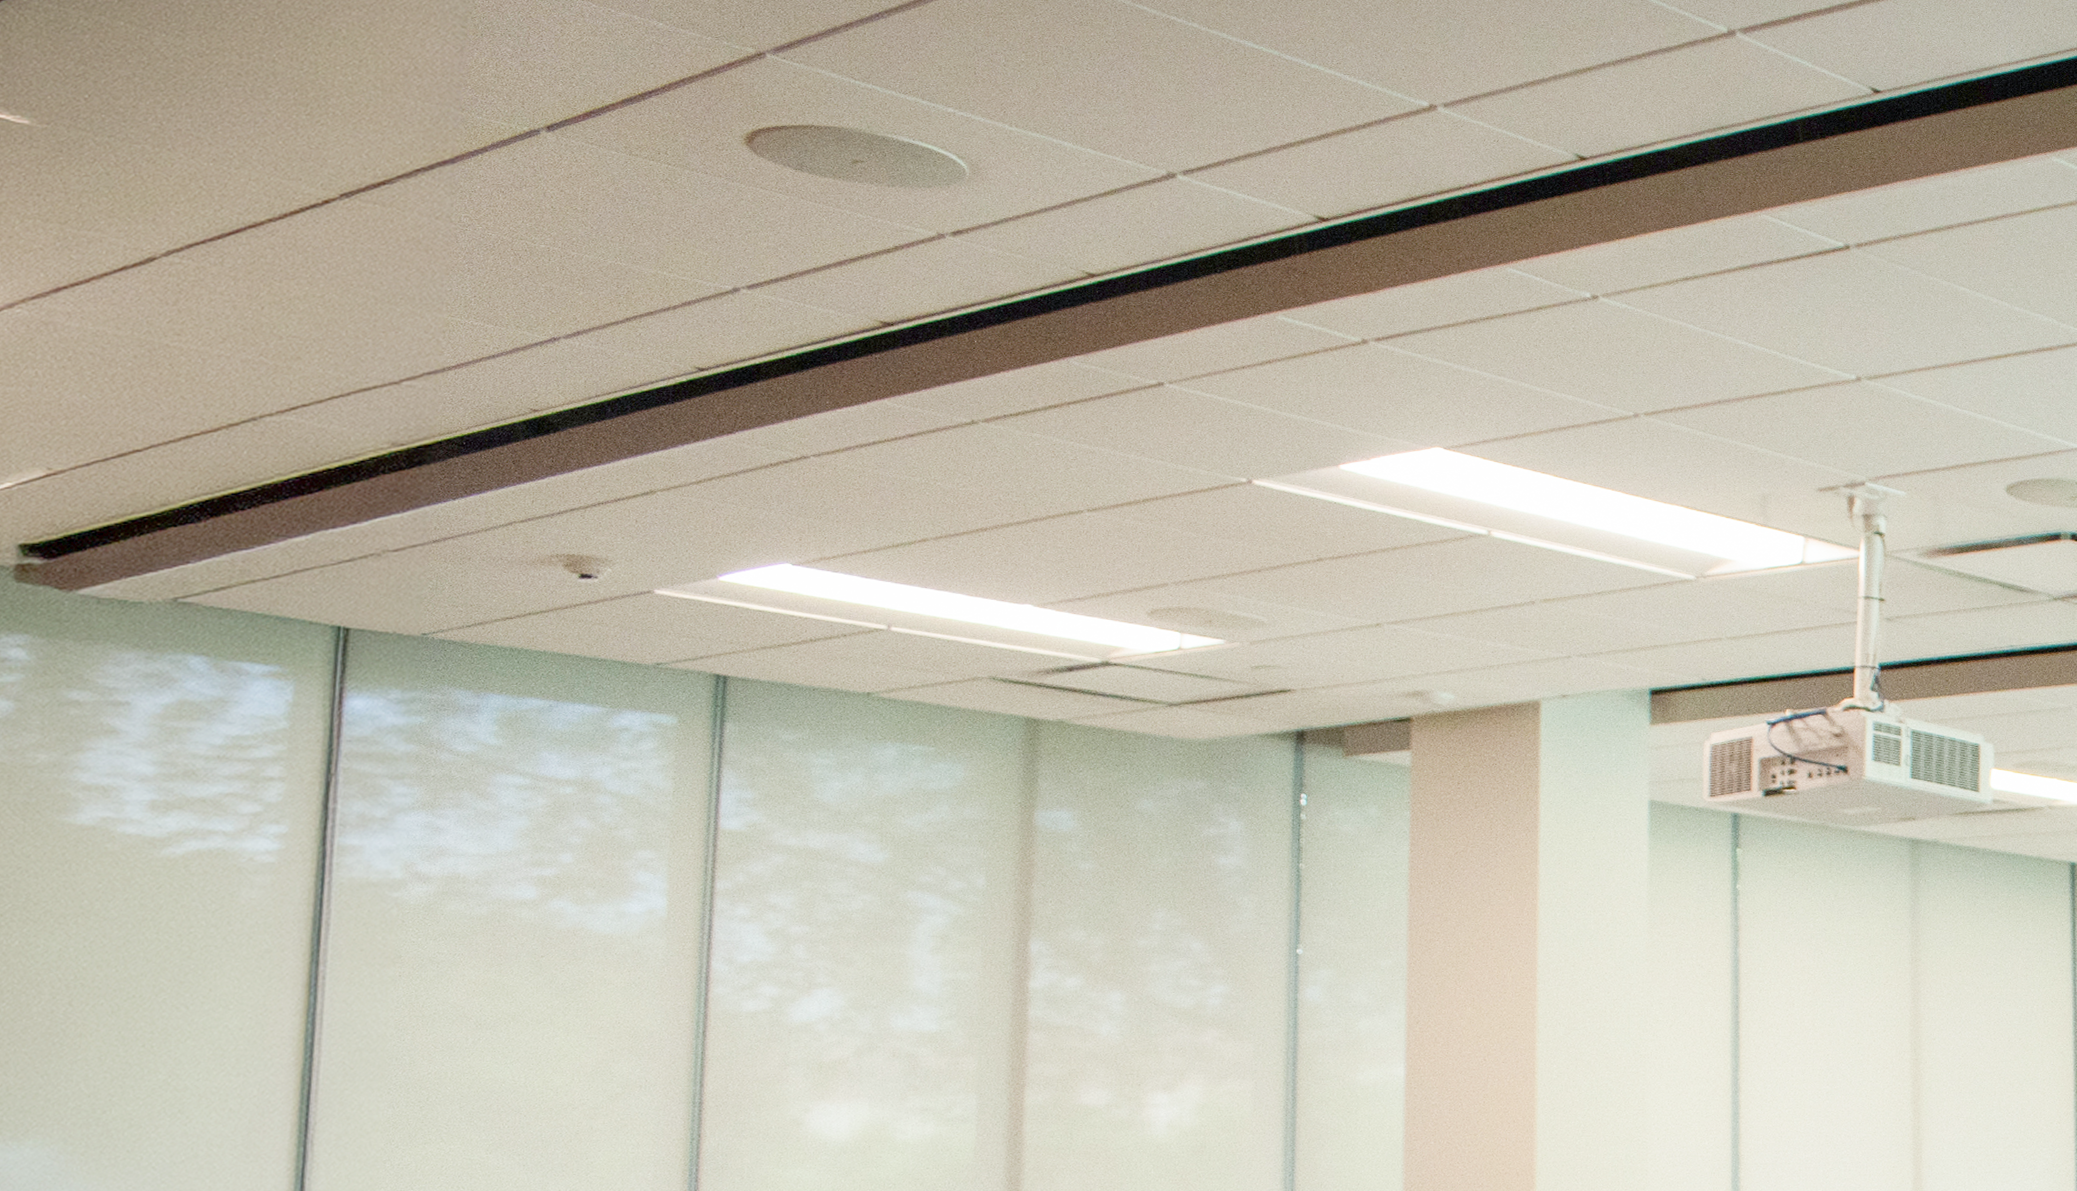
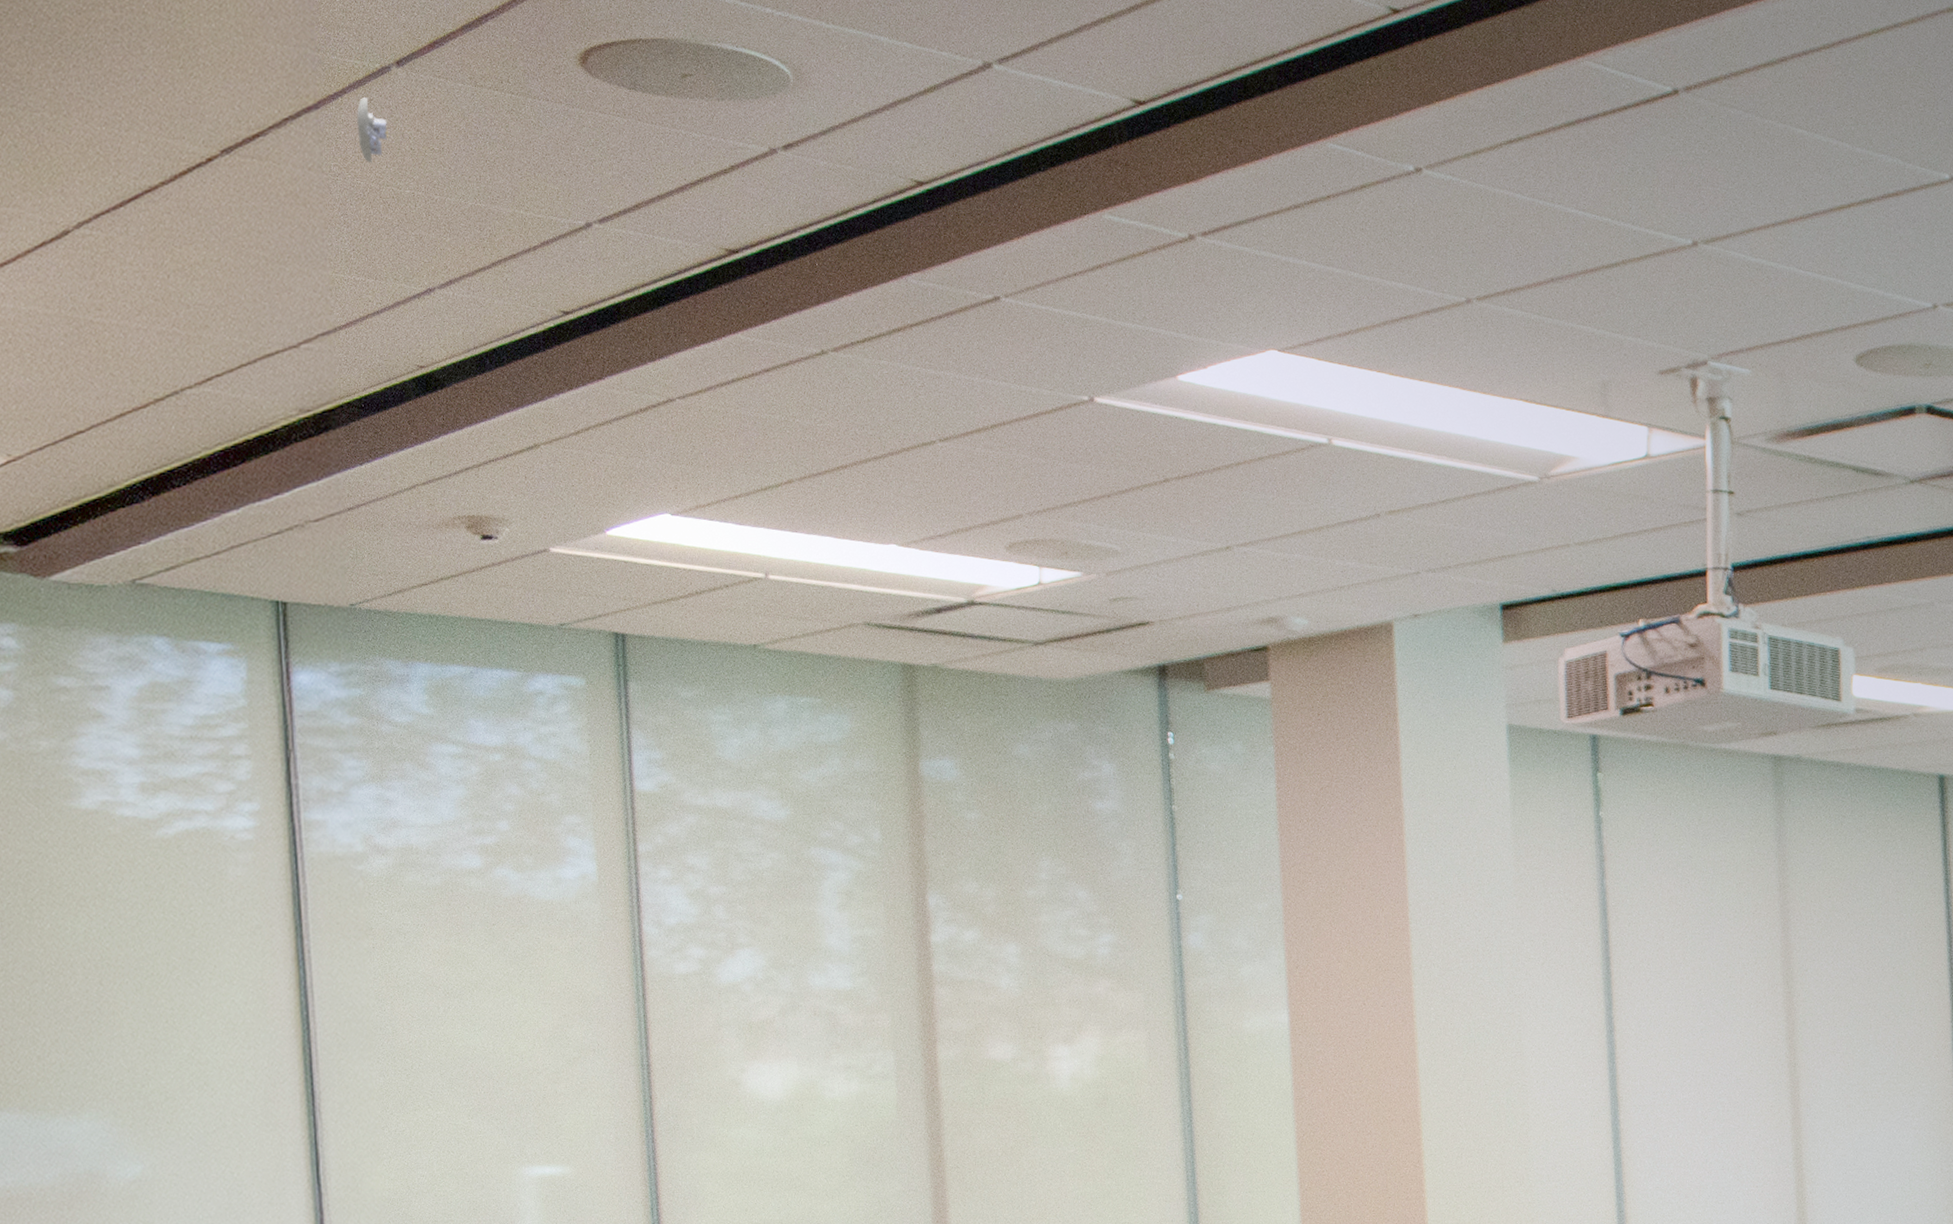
smoke detector: none [495,156,531,218] -> present [357,97,390,164]

